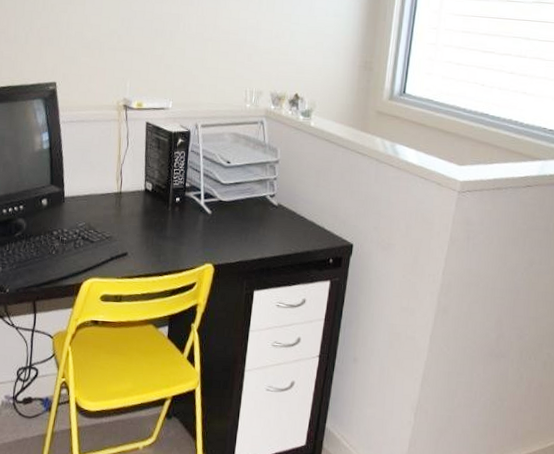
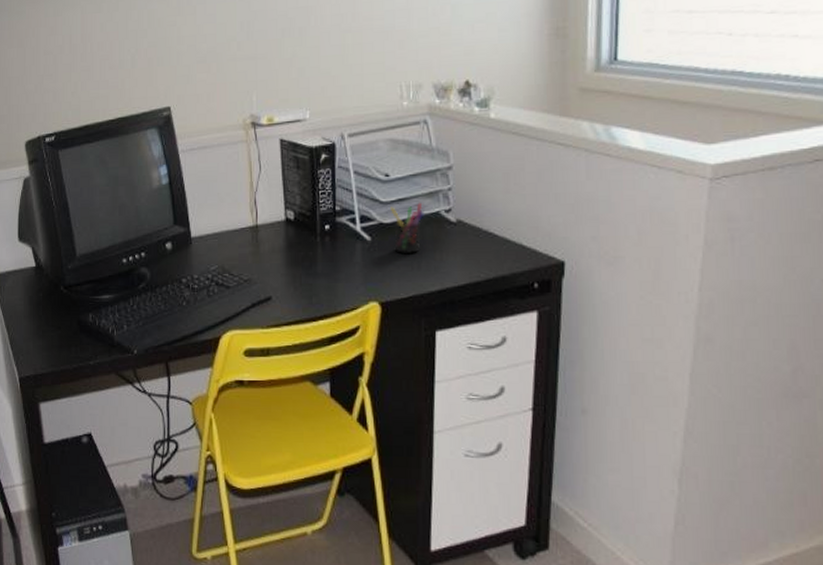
pen holder: none [228,187,254,227] -> present [391,202,424,253]

